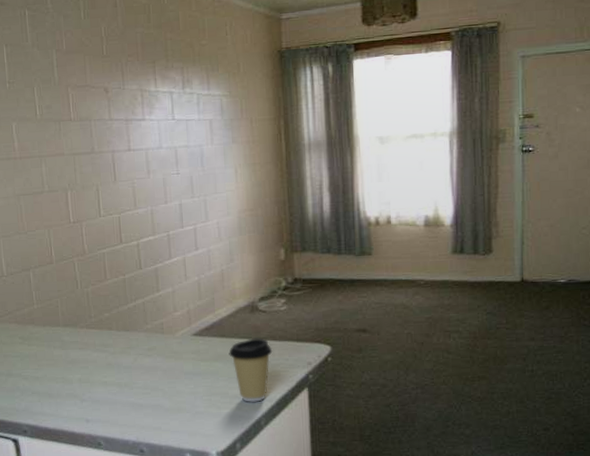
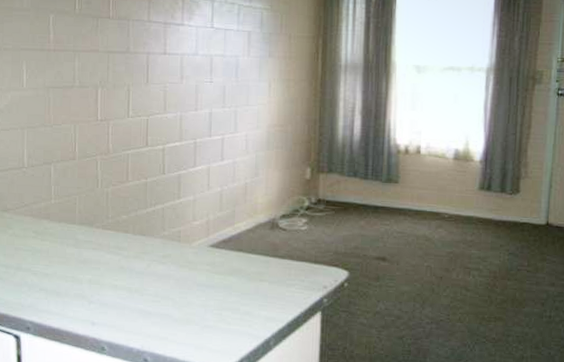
coffee cup: present [229,338,273,402] -> none [244,255,289,321]

